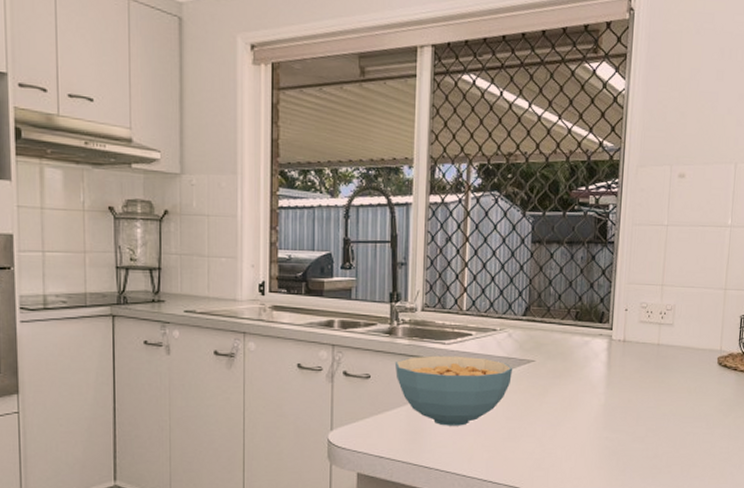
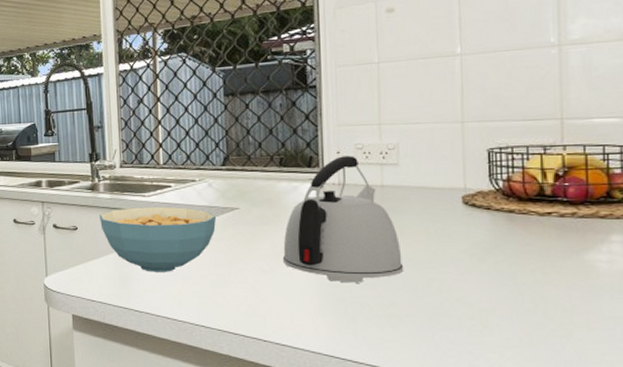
kettle: none [569,314,668,437] -> present [282,156,404,283]

